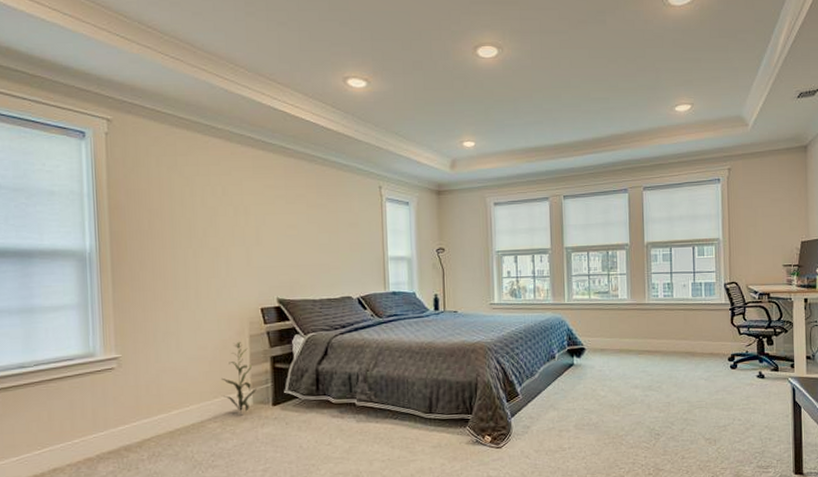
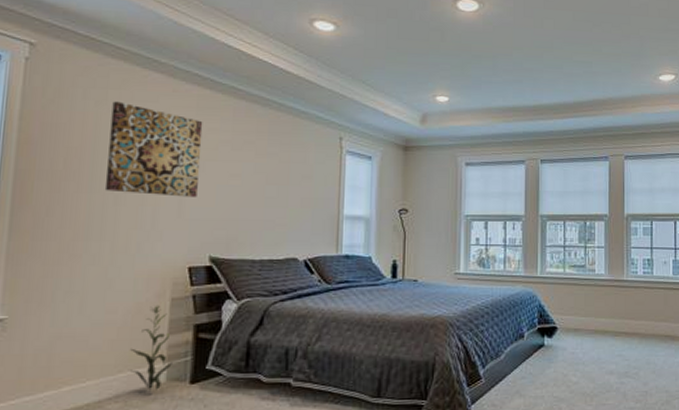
wall art: none [182,166,261,248] -> present [104,101,203,197]

